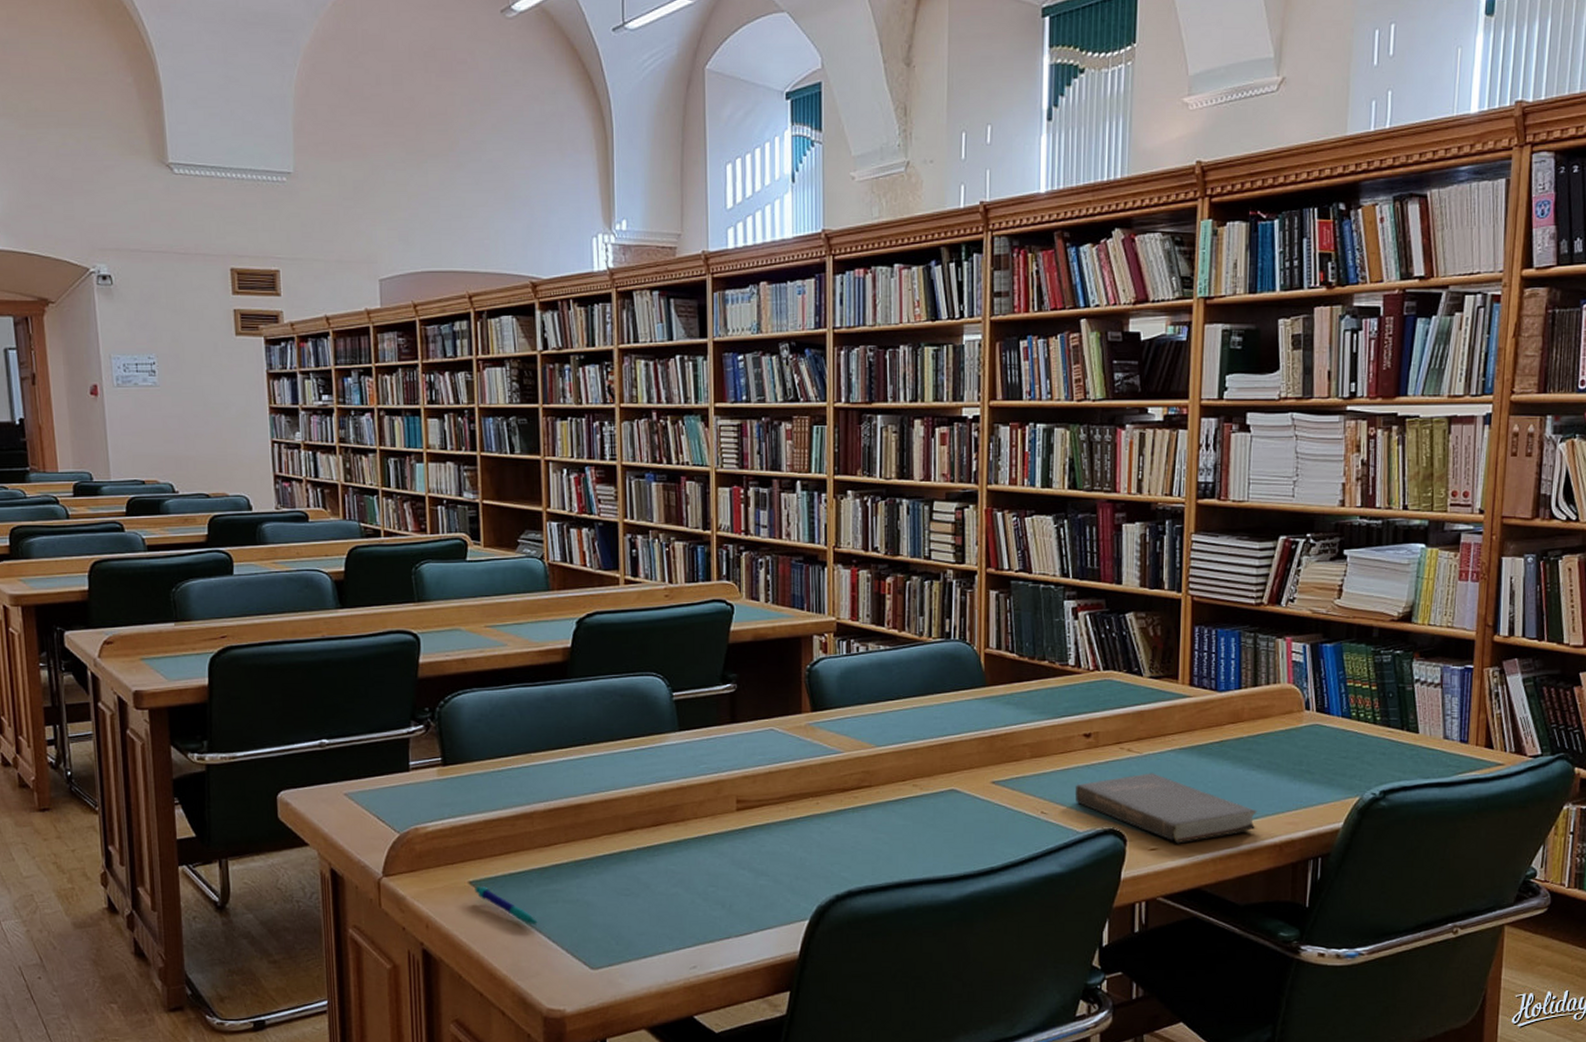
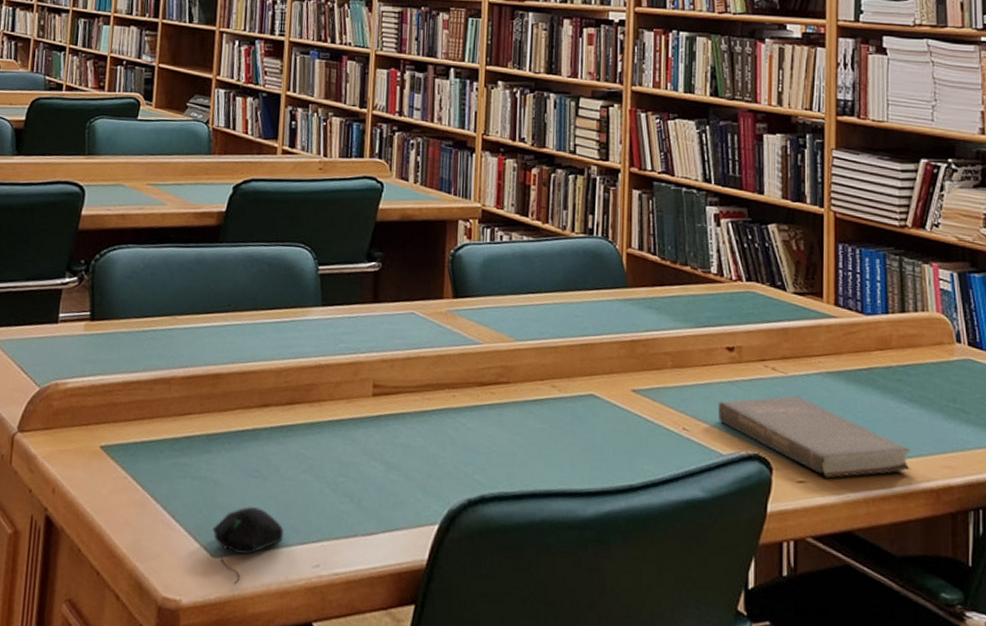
pen: present [475,885,538,925] -> none [105,451,164,501]
computer mouse: none [589,922,660,992] -> present [212,506,284,586]

